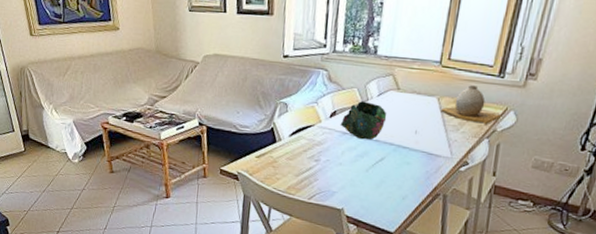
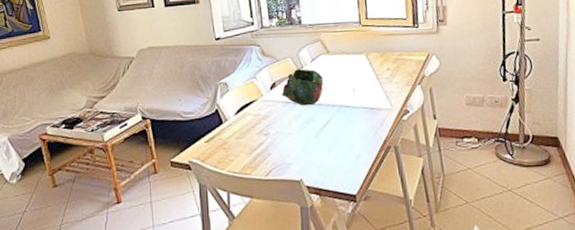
vase: present [441,85,501,124] -> none [371,38,425,72]

